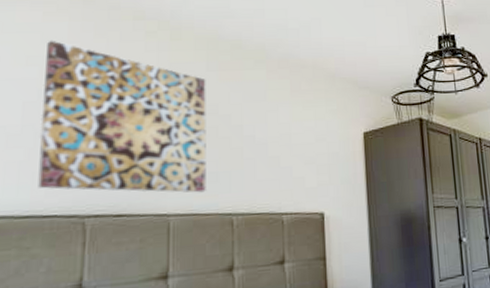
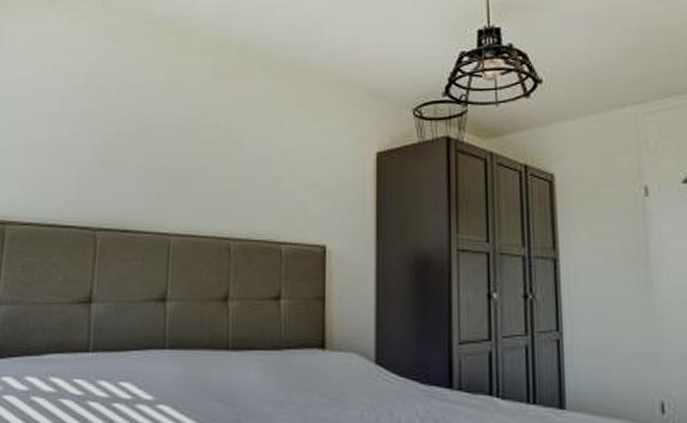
wall art: present [38,40,206,193] -> none [59,48,211,213]

